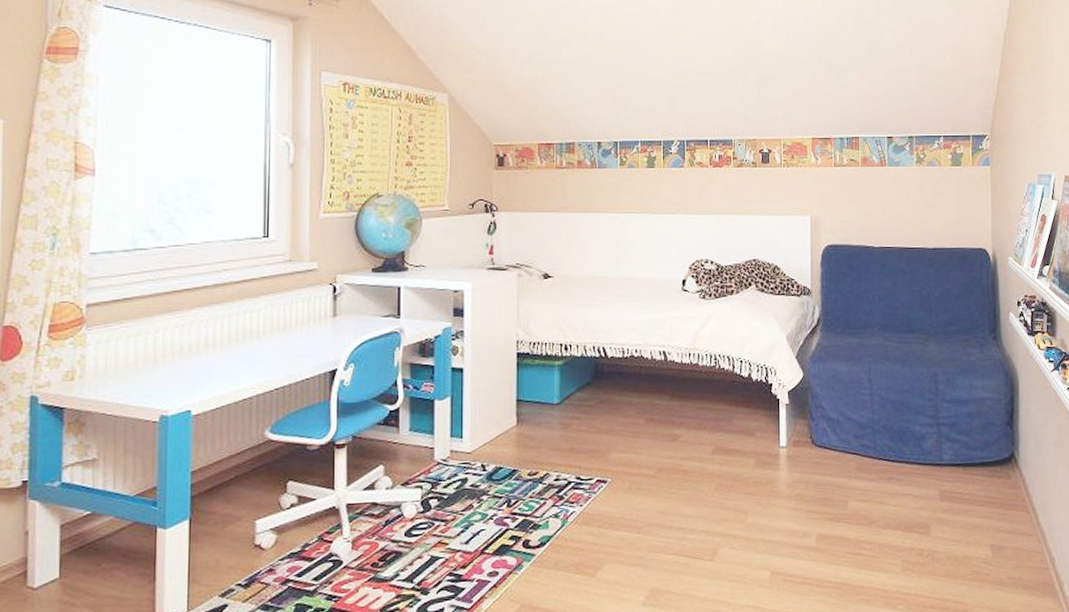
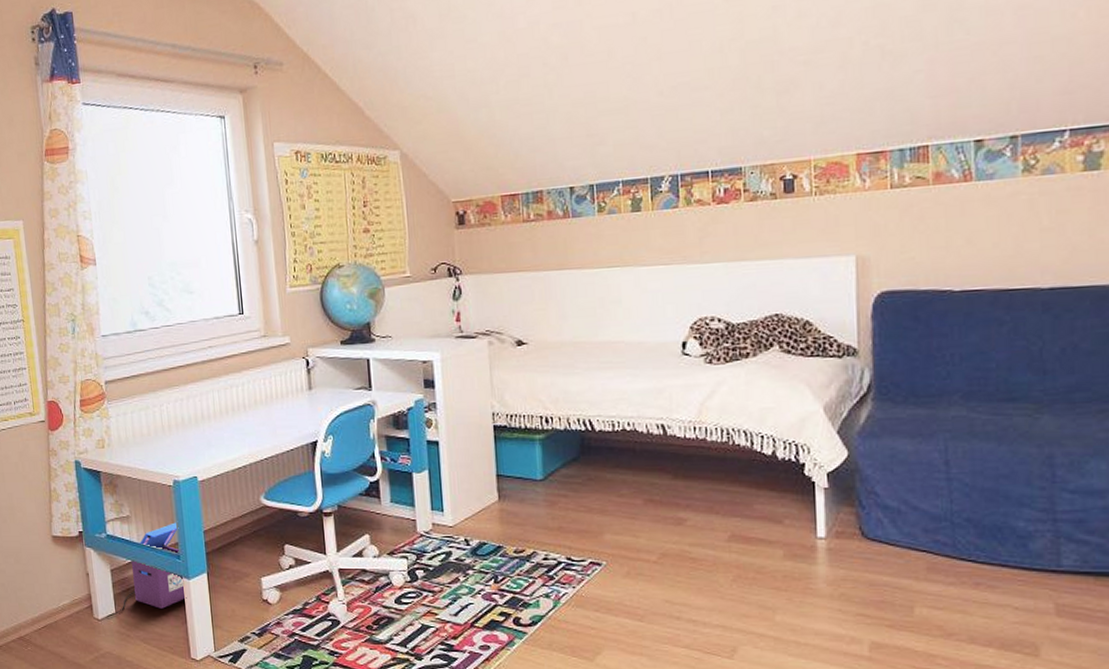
toy box: none [45,462,160,584] -> present [106,521,187,617]

